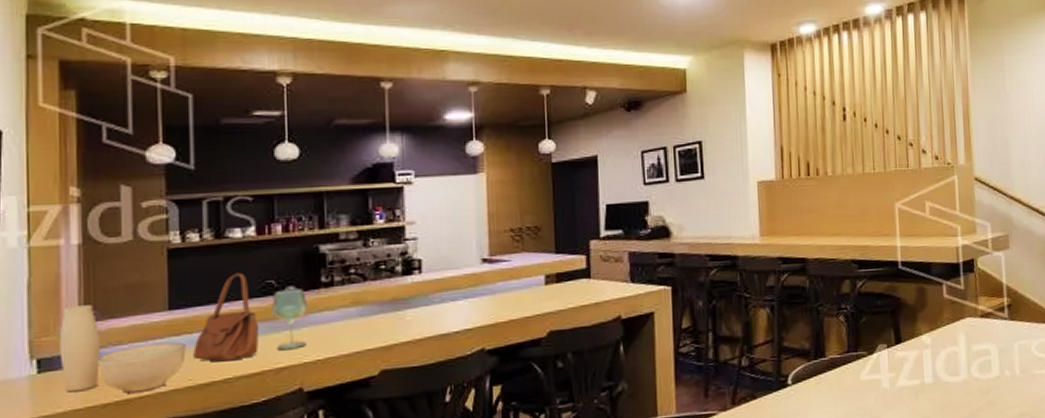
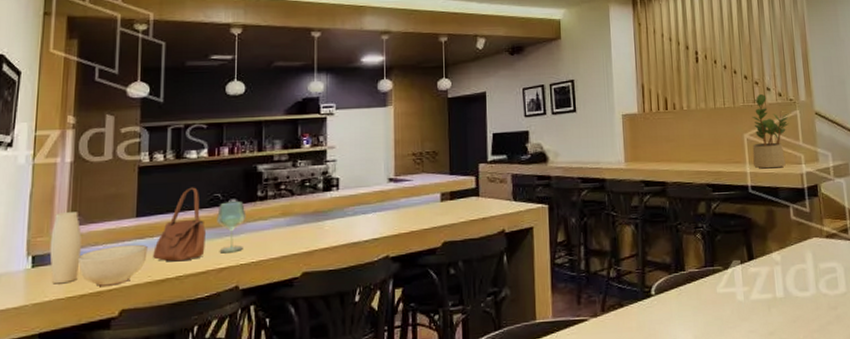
potted plant: none [904,156,946,242] -> present [752,93,789,169]

